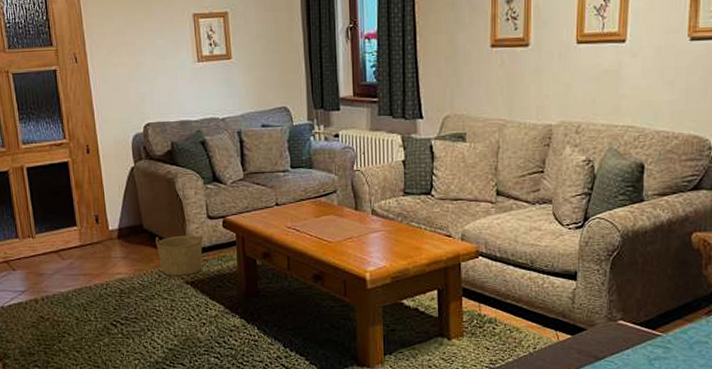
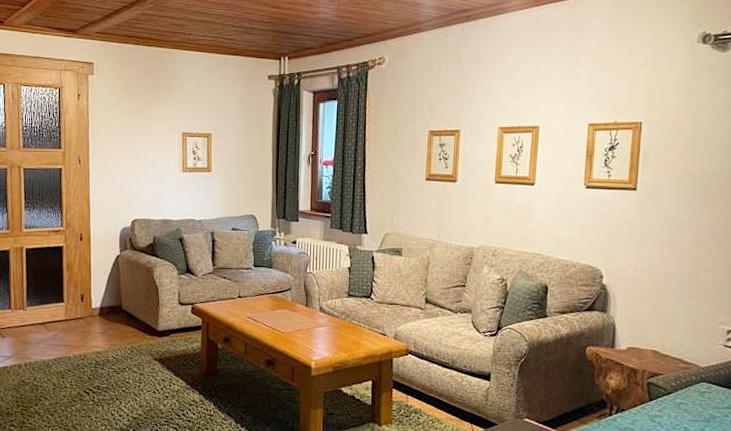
basket: present [155,234,203,276] -> none [131,317,173,353]

